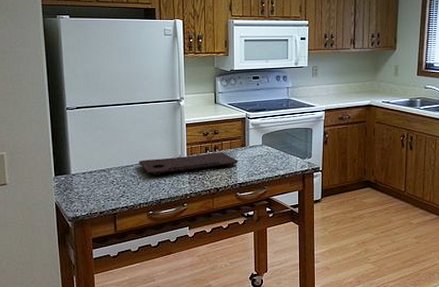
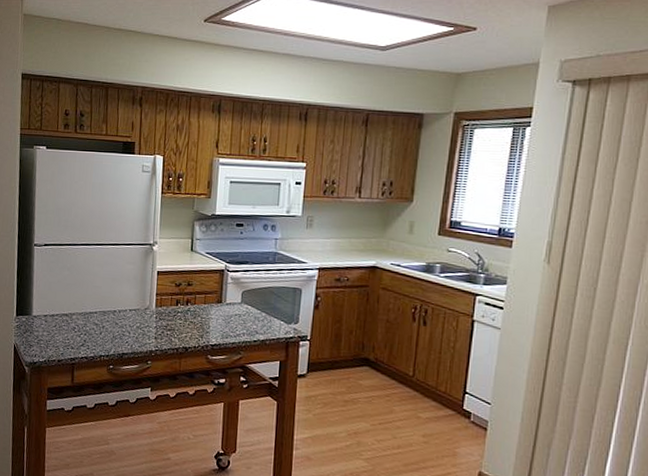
cutting board: present [138,152,238,176] -> none [102,306,212,327]

